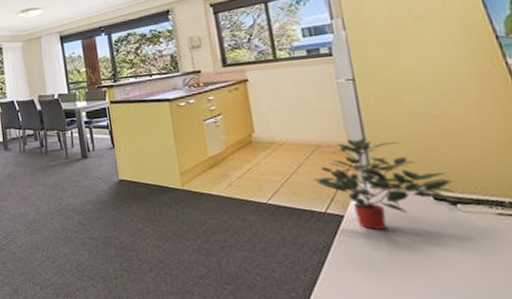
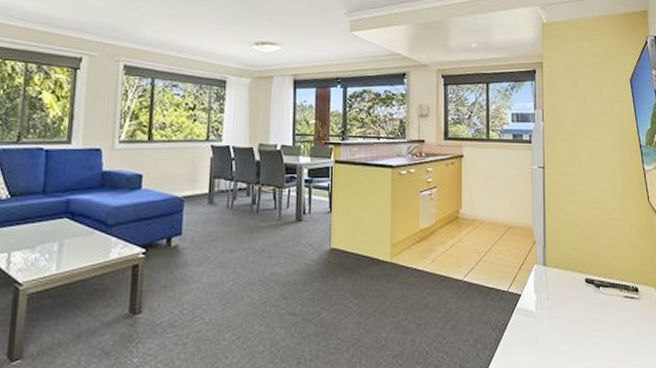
potted plant: present [313,138,456,230] -> none [503,223,600,309]

